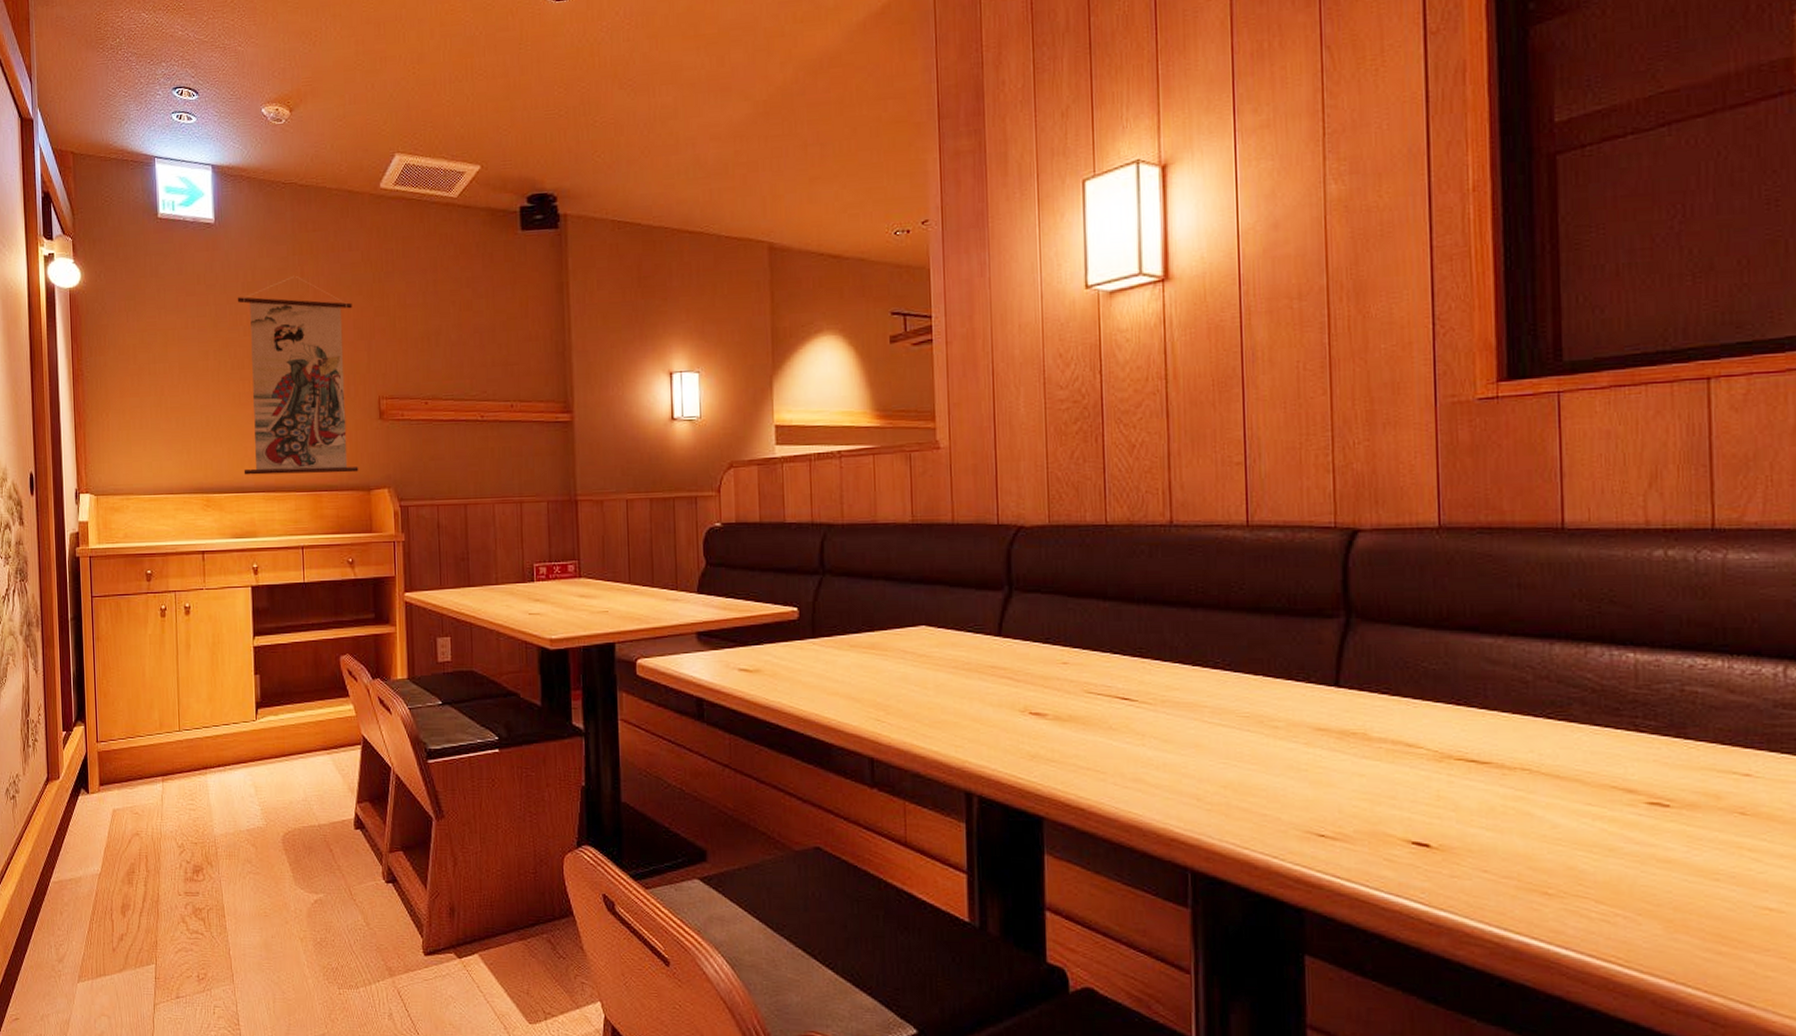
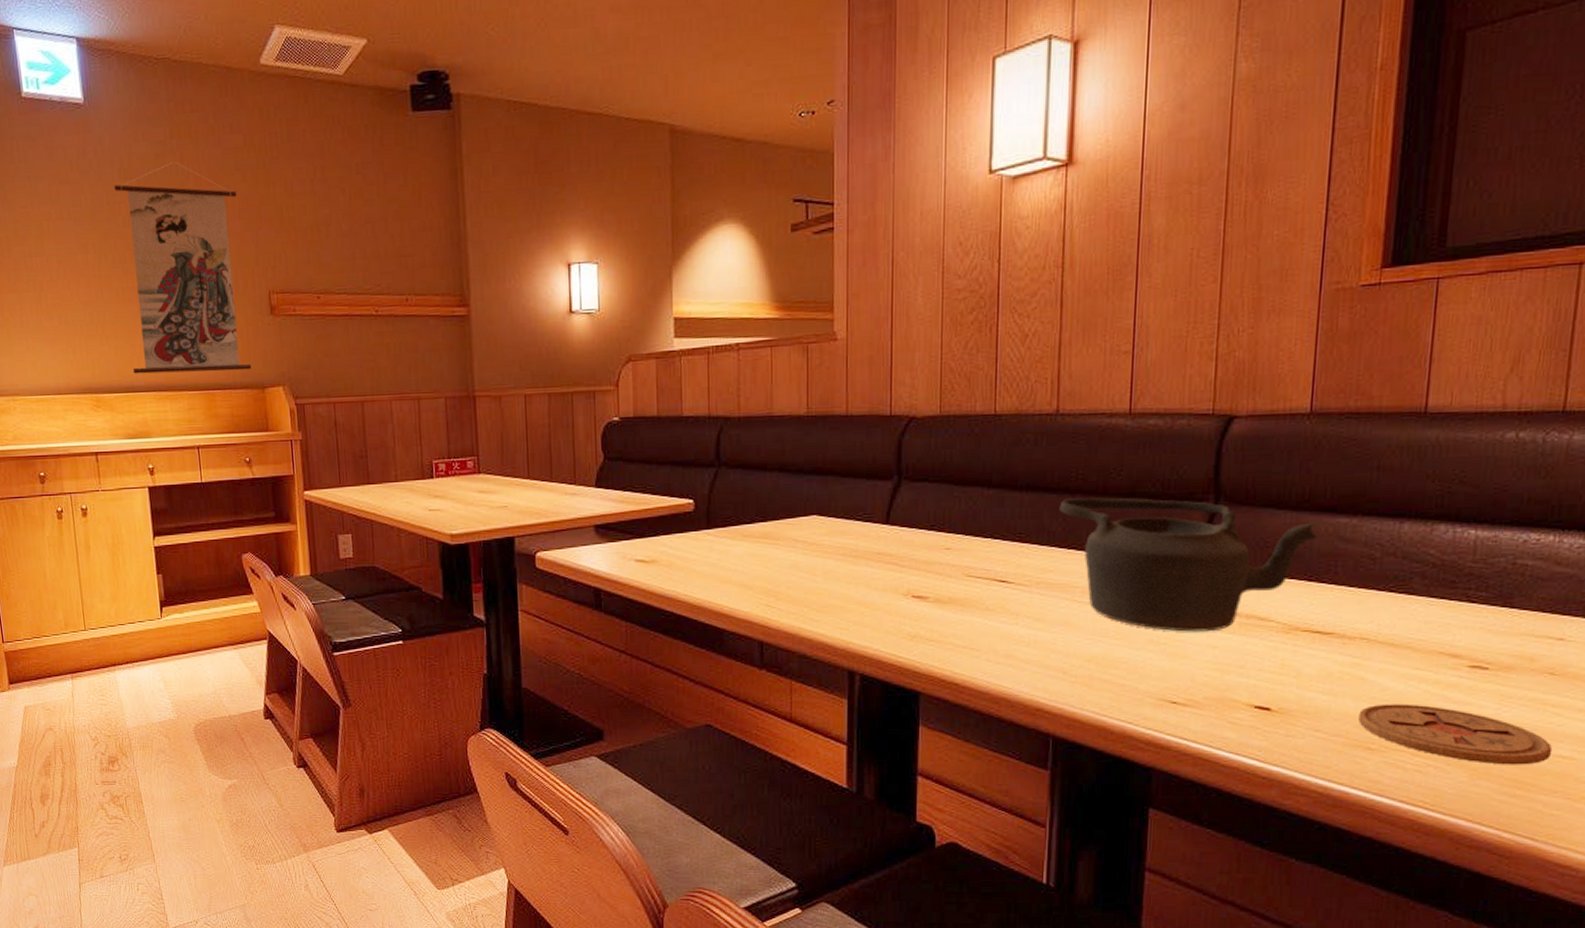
teapot: none [1180,612,1462,758] -> present [1059,498,1318,632]
coaster: none [1530,843,1757,918] -> present [1358,704,1553,765]

